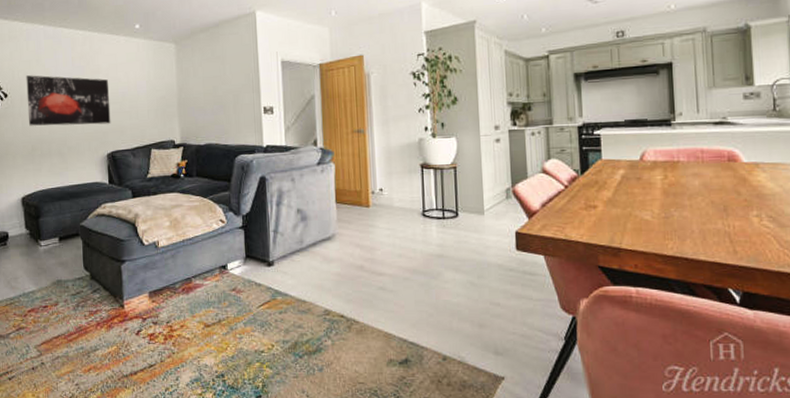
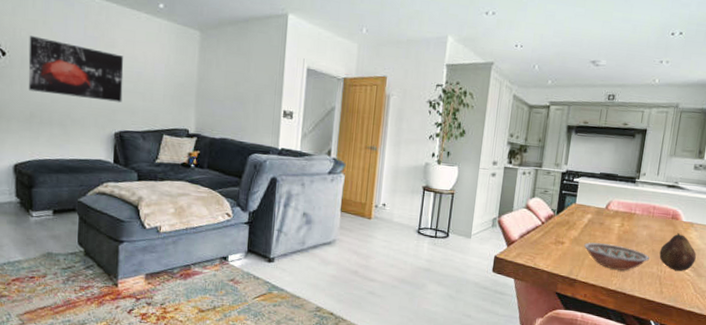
bowl: none [622,201,710,231] -> present [584,242,650,271]
fruit: none [721,177,772,223] -> present [659,233,696,271]

